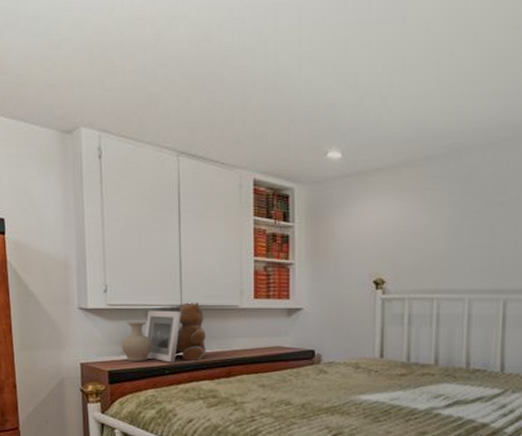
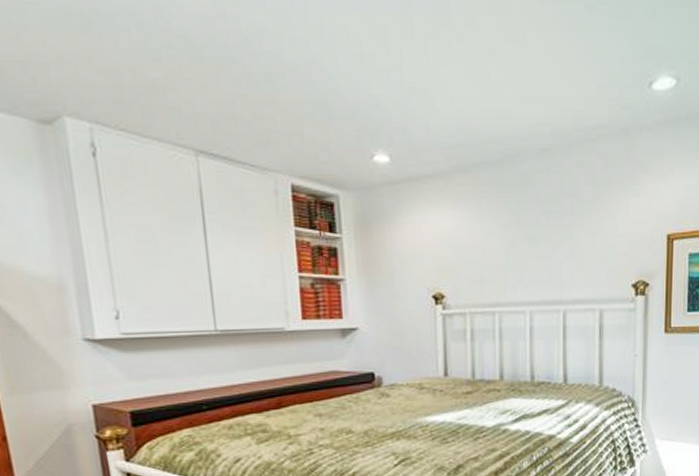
vase: present [121,322,154,361] -> none [143,352,185,398]
picture frame: present [144,310,181,363] -> none [172,337,217,397]
teddy bear: present [175,301,206,361] -> none [212,325,251,393]

